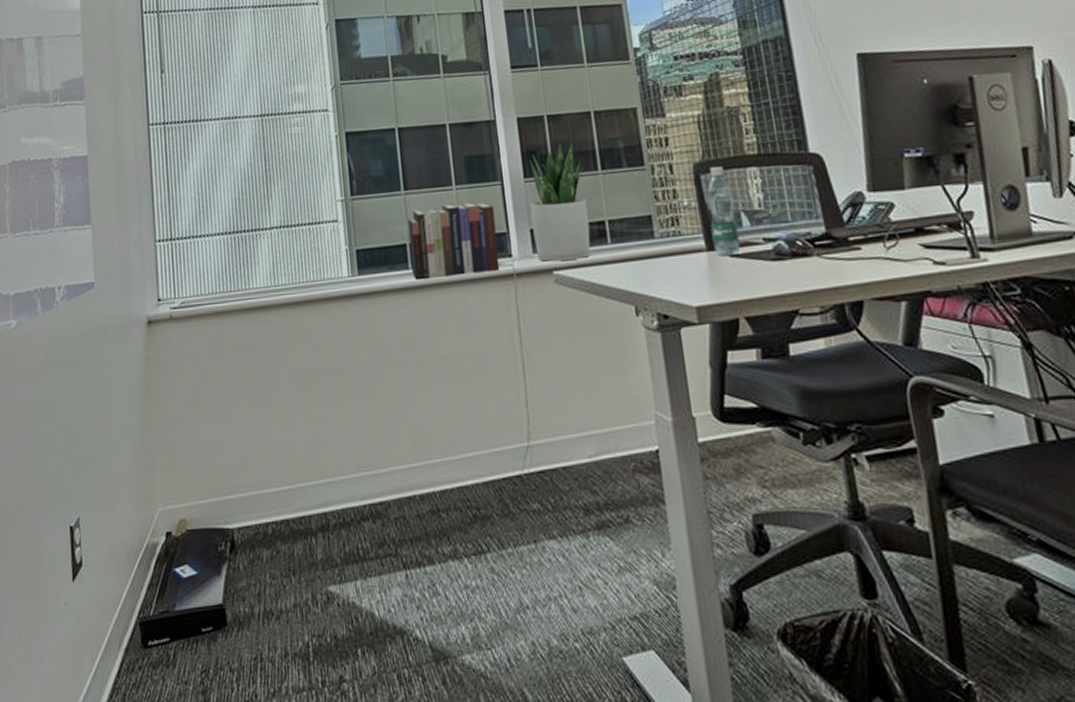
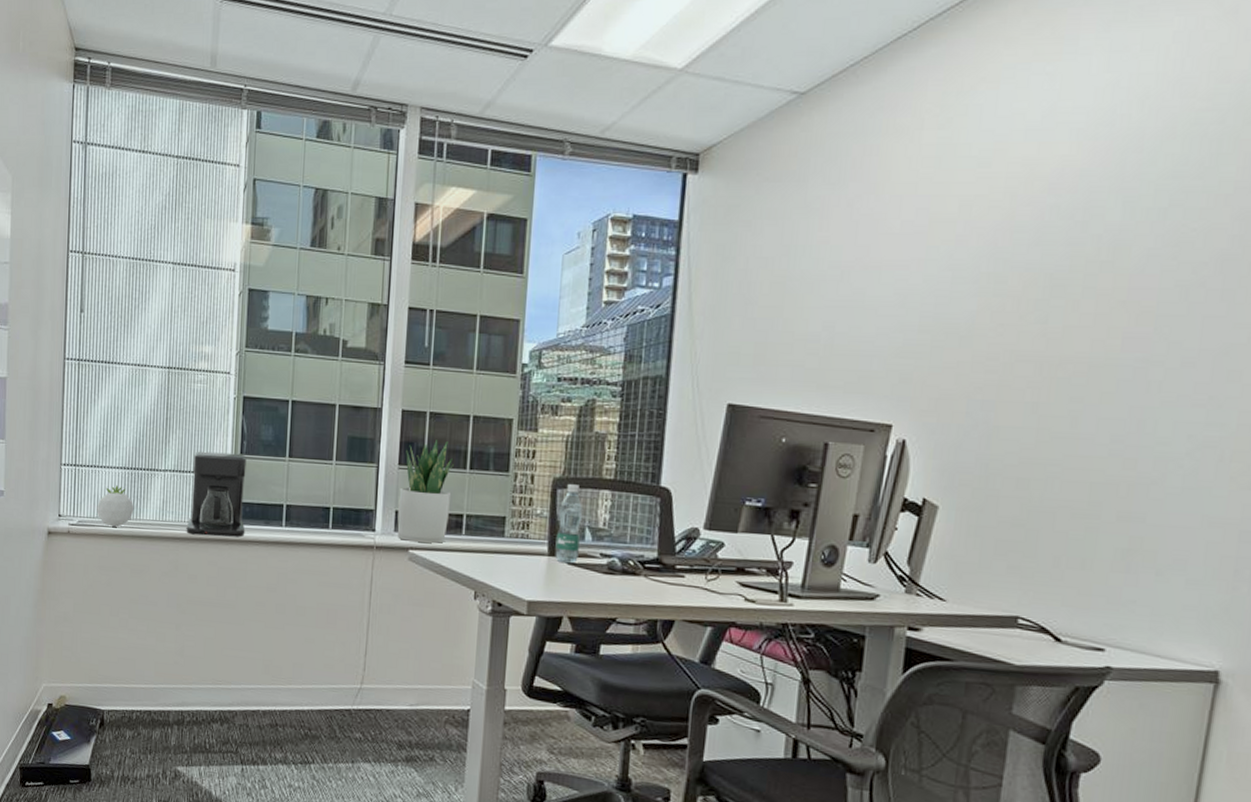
succulent plant: none [200,254,242,303] -> present [96,485,134,527]
coffee maker: none [301,195,369,297] -> present [186,451,247,538]
books: present [407,202,500,281] -> none [285,476,367,542]

